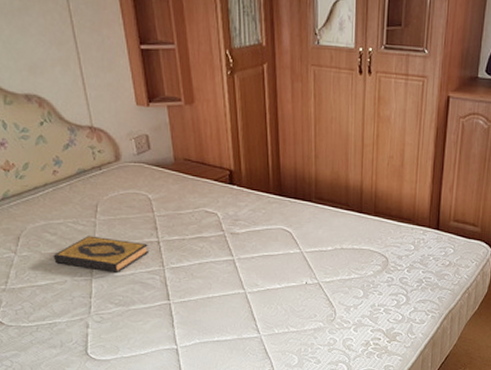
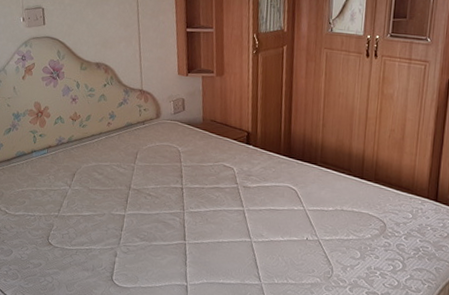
hardback book: present [53,236,150,273] -> none [97,177,174,211]

